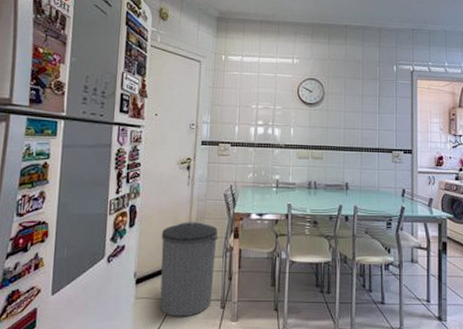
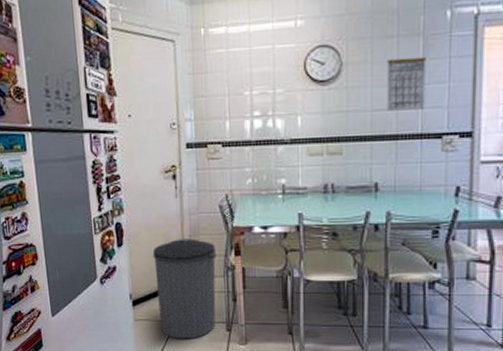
calendar: none [355,93,381,131] -> present [386,56,426,111]

